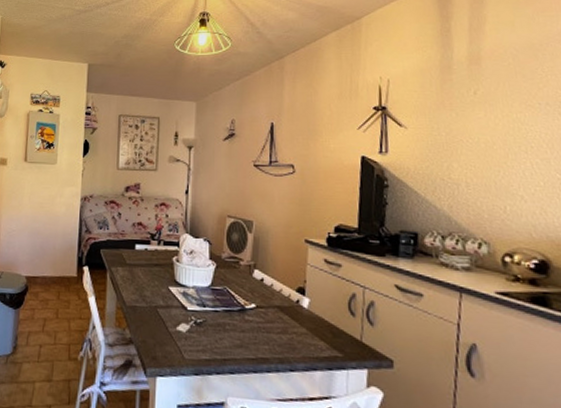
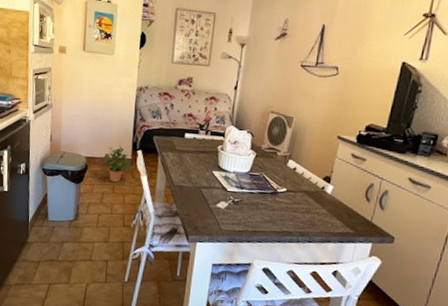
potted plant: none [42,261,77,305] -> present [100,145,131,182]

